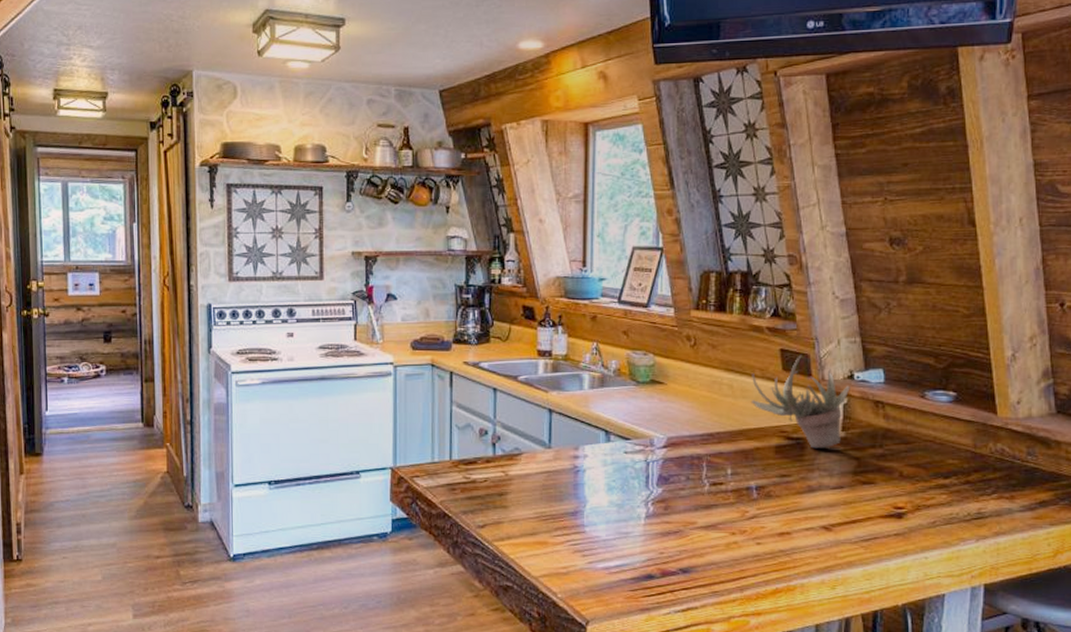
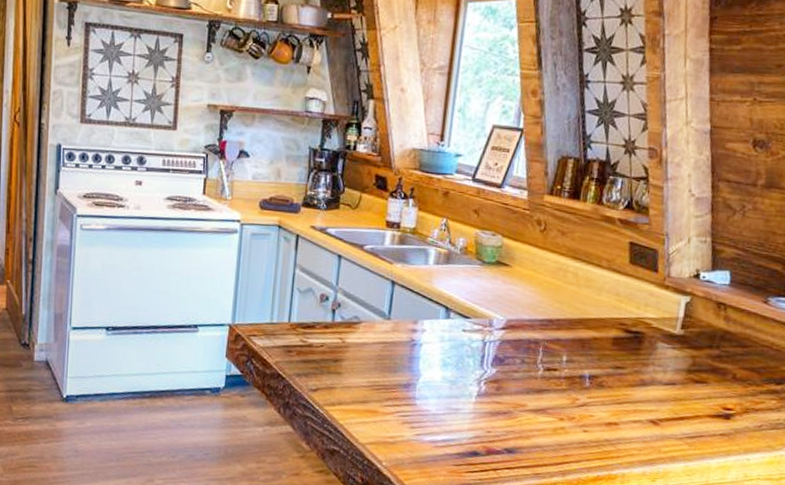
succulent plant: present [751,355,850,449] -> none [594,249,695,344]

